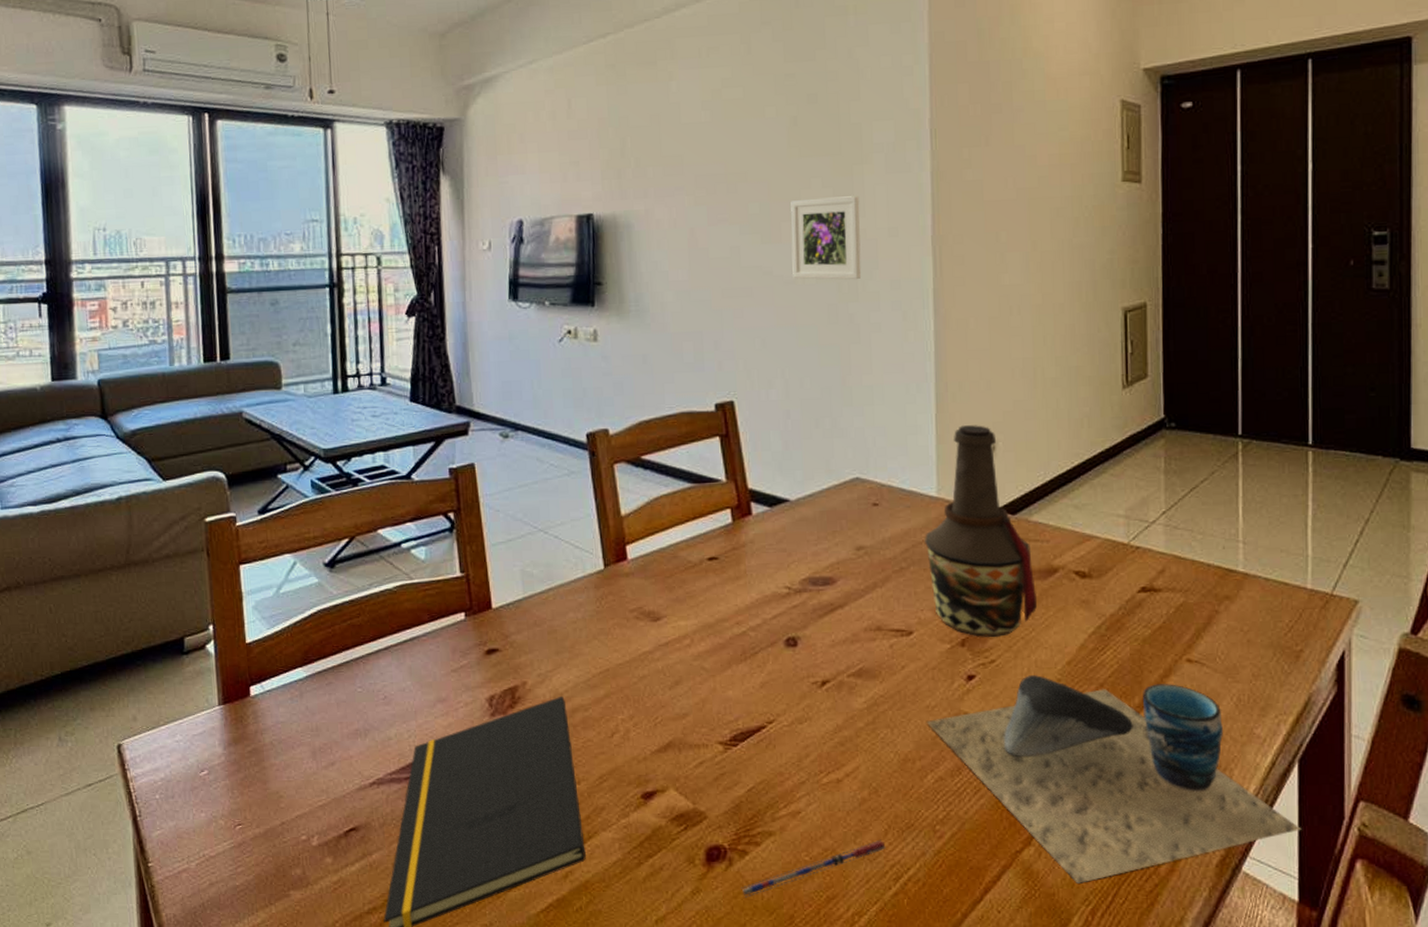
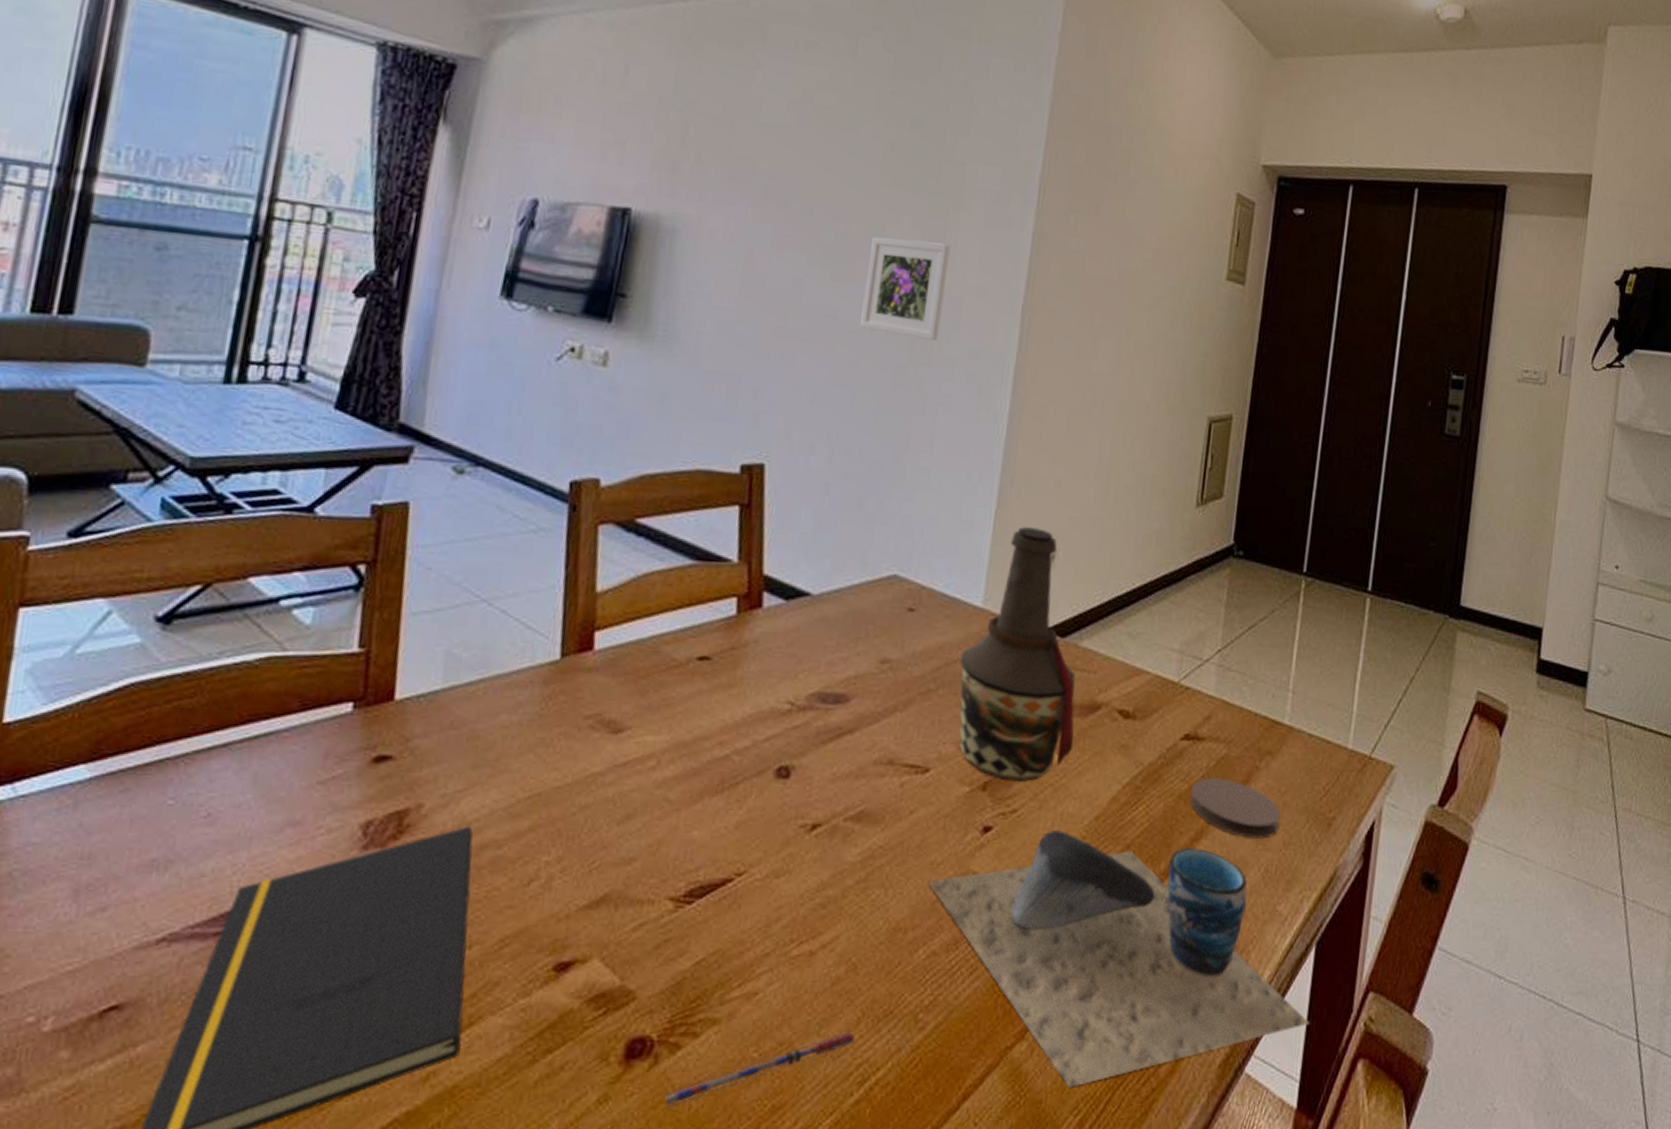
coaster: none [1154,623,1247,673] -> present [1189,778,1281,839]

